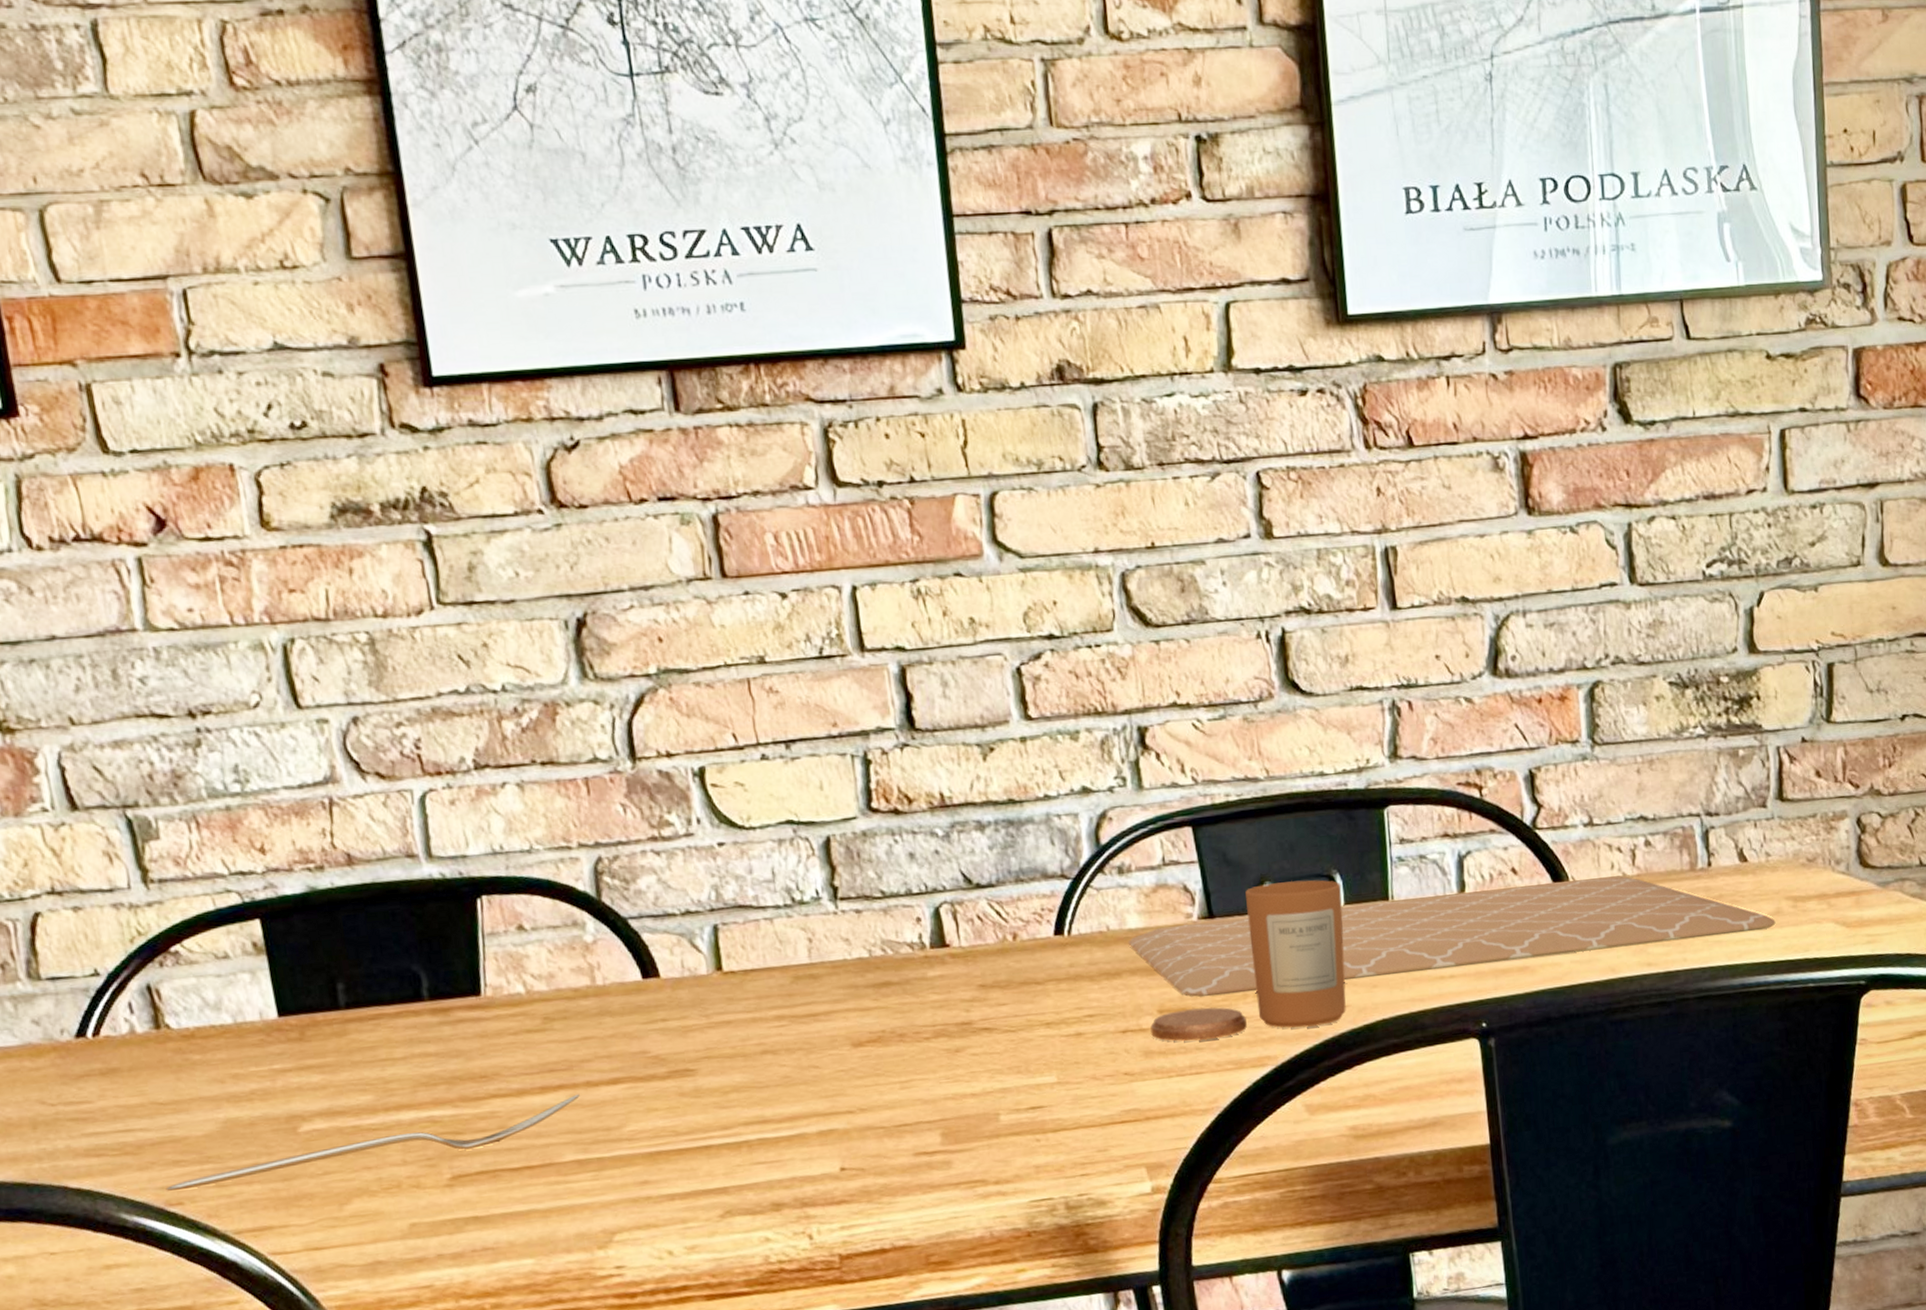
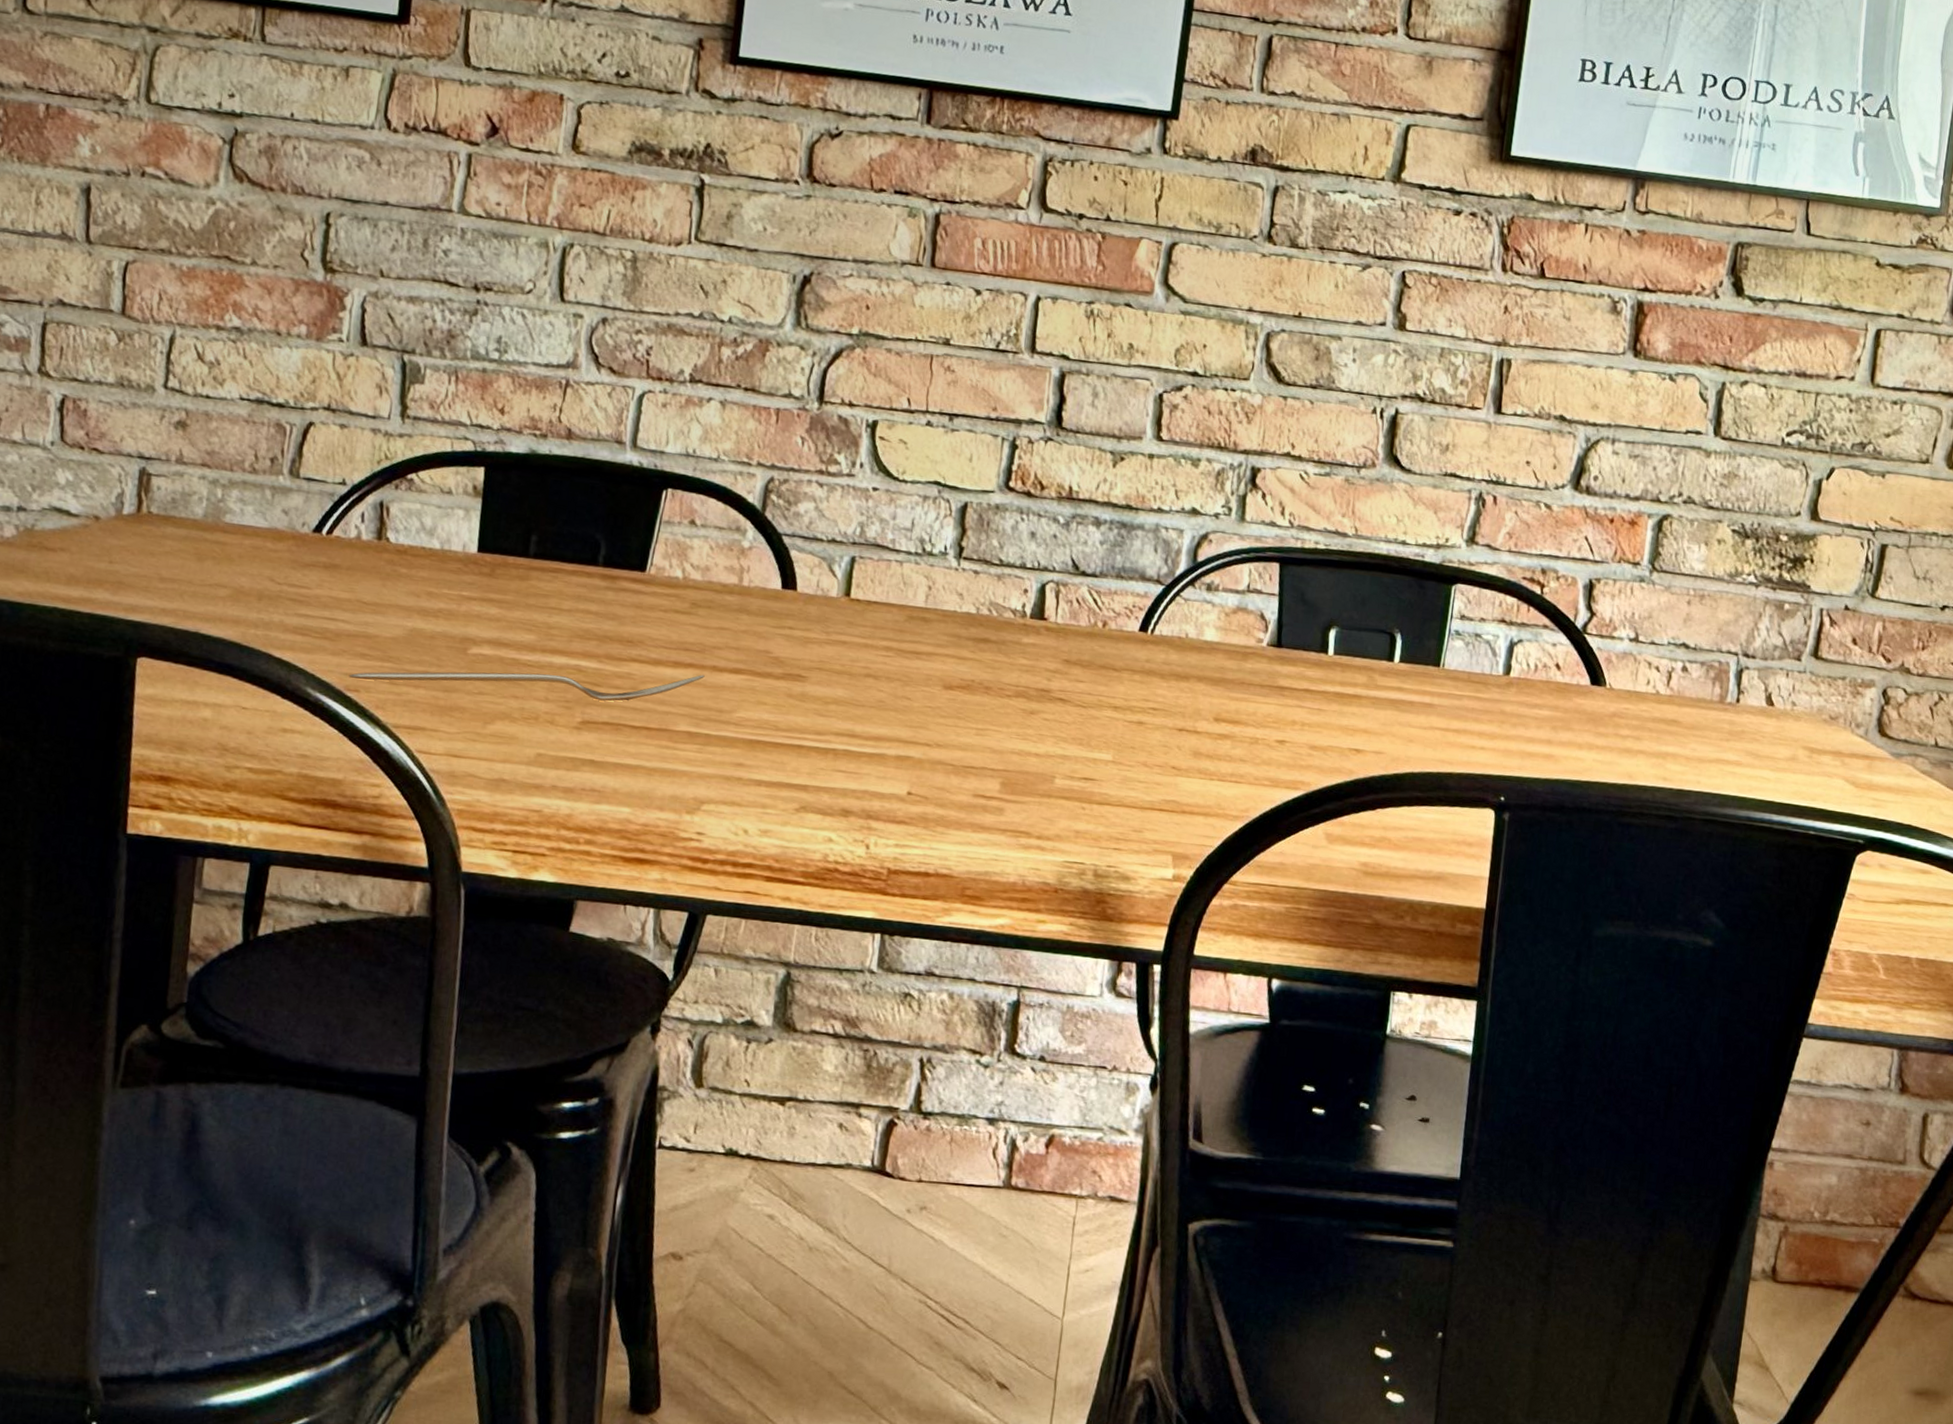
placemat: present [1128,875,1776,997] -> none [1201,645,1790,772]
candle: present [1150,880,1346,1041] -> none [1203,628,1400,765]

